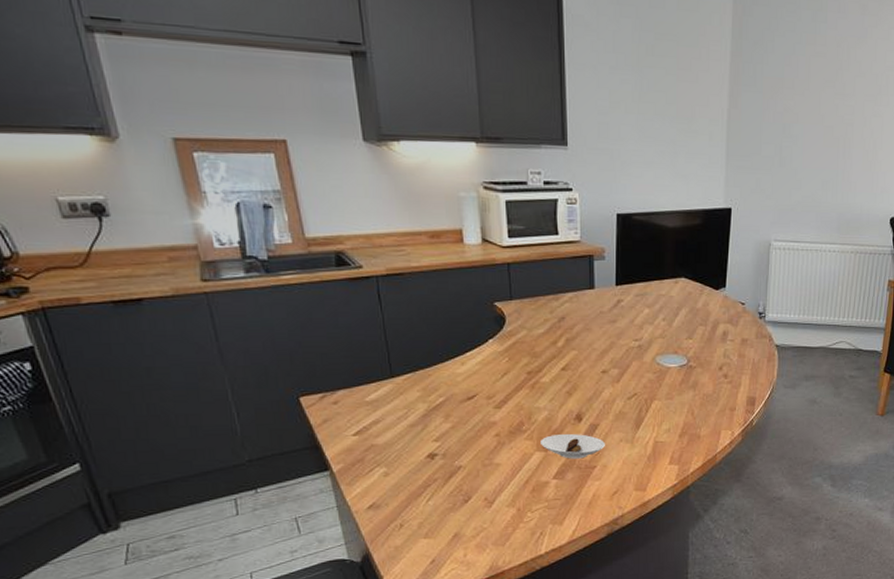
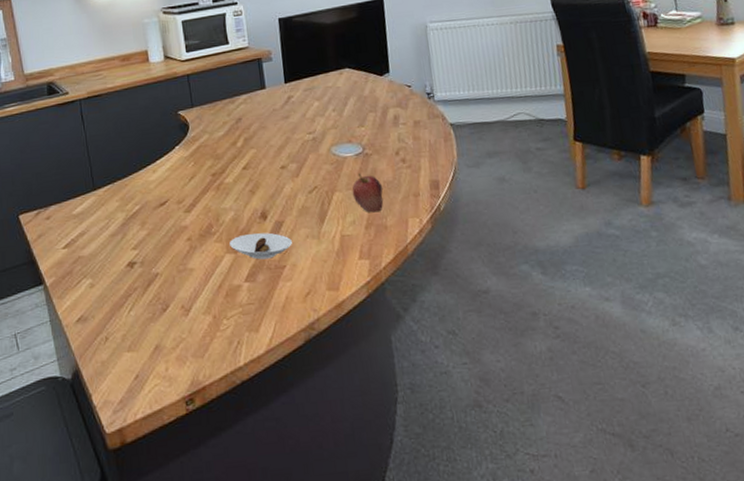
fruit: none [671,384,702,423] -> present [352,173,384,213]

